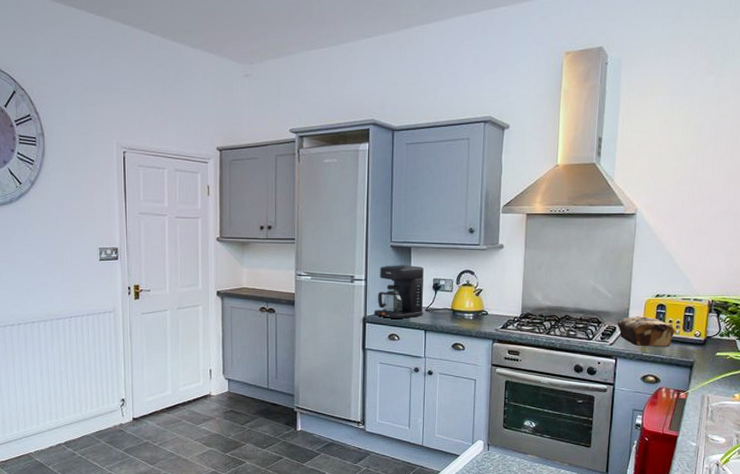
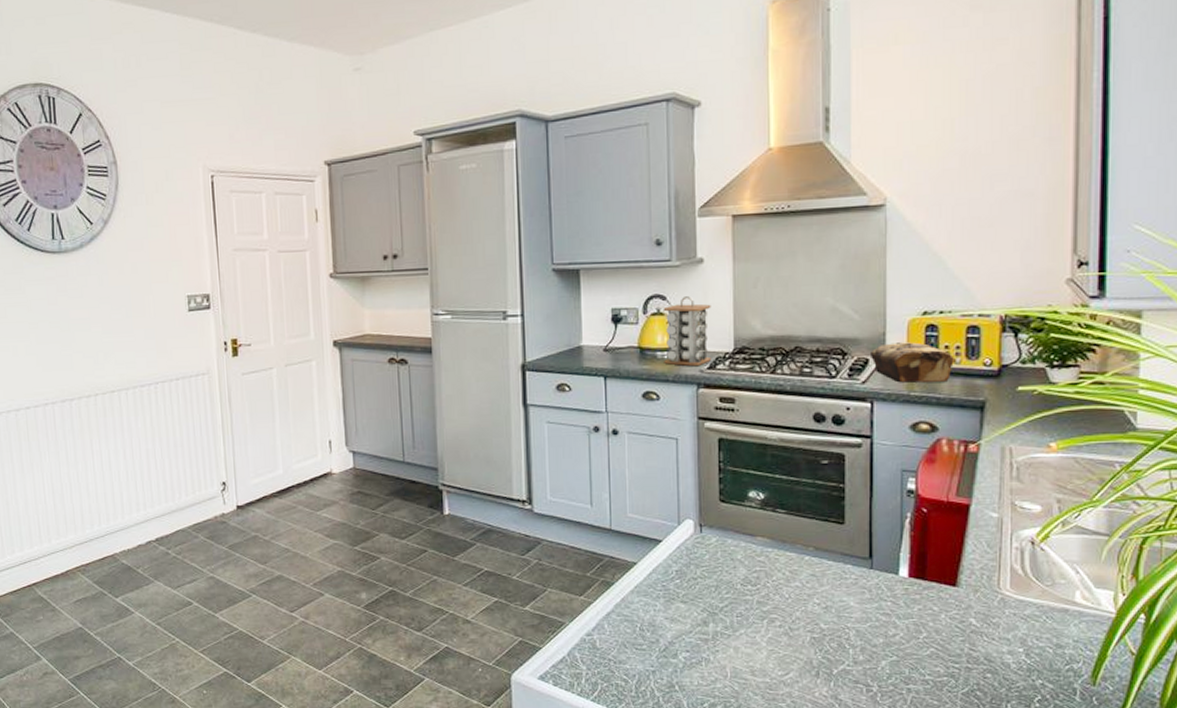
coffee maker: present [374,265,424,320] -> none [536,292,601,365]
spice rack: none [469,273,507,326] -> present [663,296,711,367]

